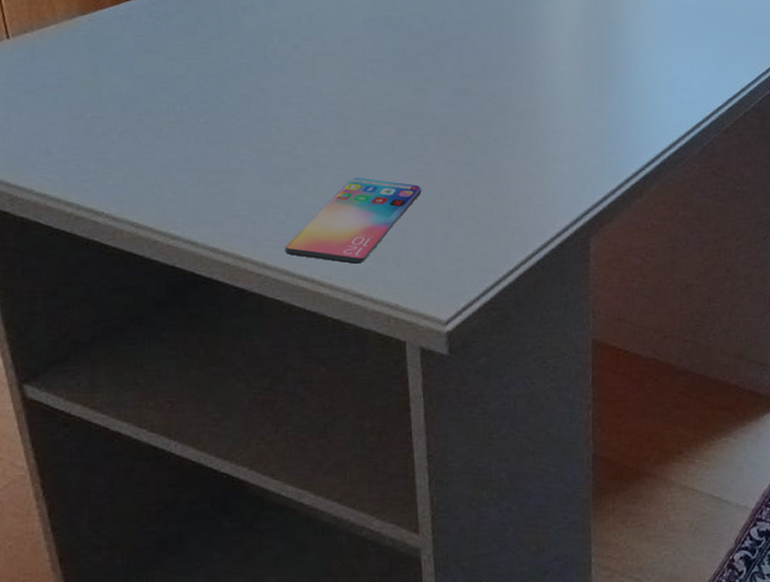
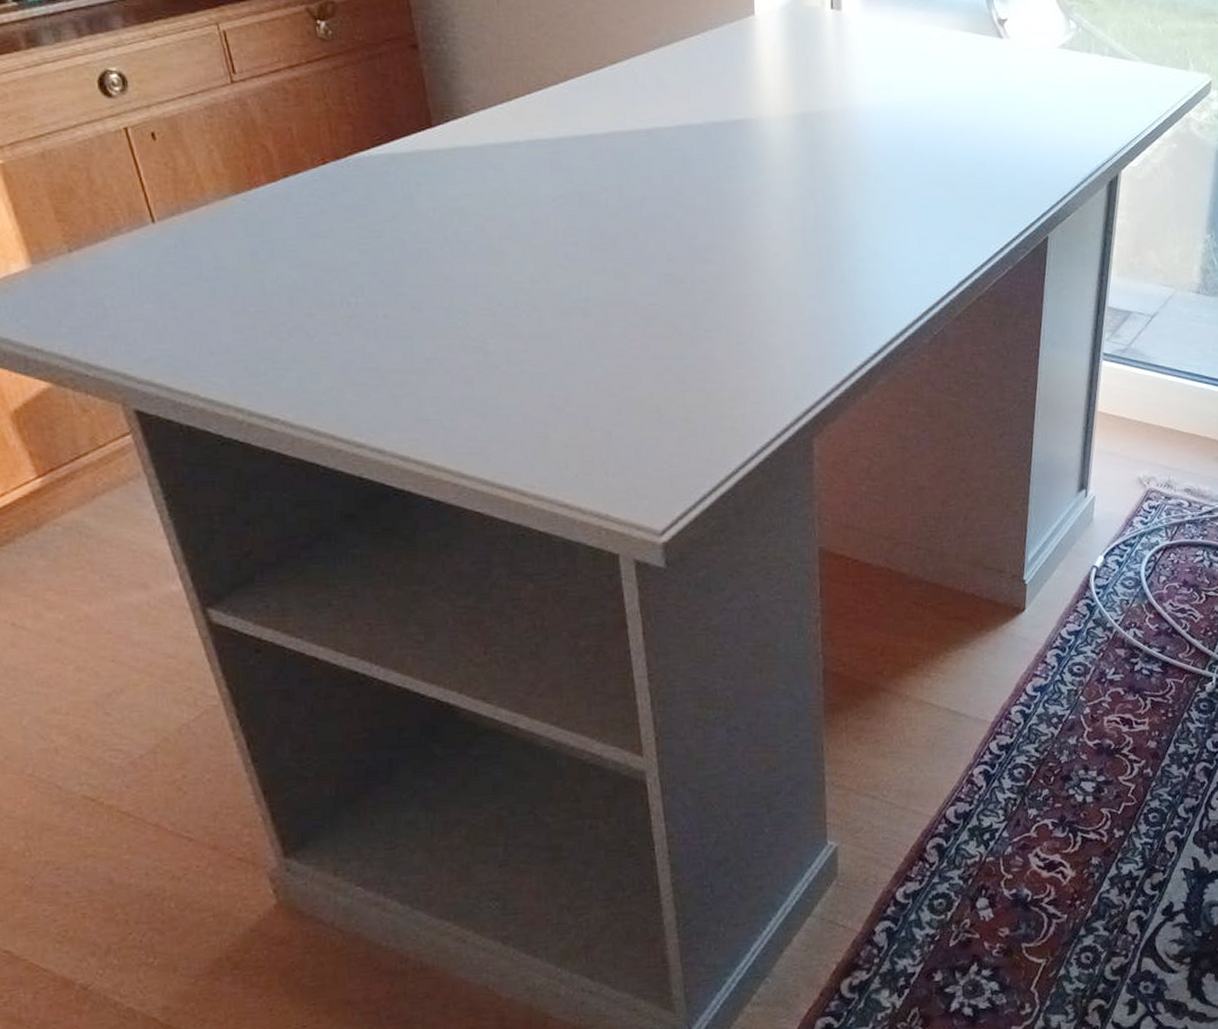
smartphone: present [284,177,422,264] -> none [480,375,628,471]

